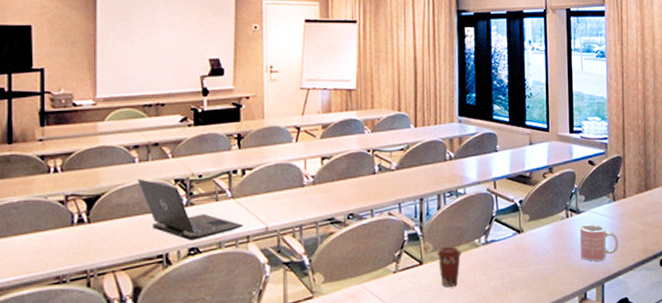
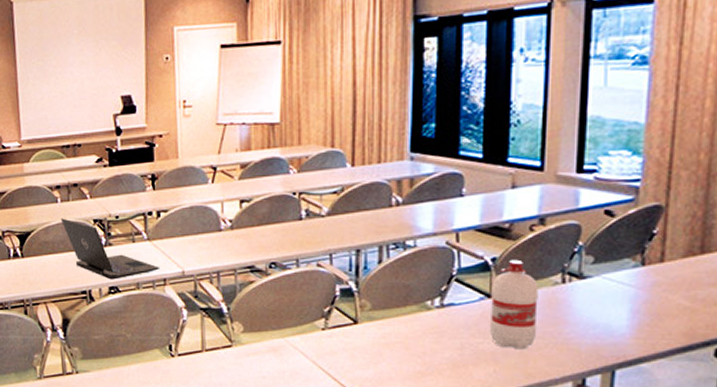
coffee cup: present [437,246,462,287] -> none [376,306,408,352]
water bottle: none [520,200,553,274] -> present [489,259,538,350]
mug: present [580,224,619,262] -> none [580,293,645,341]

